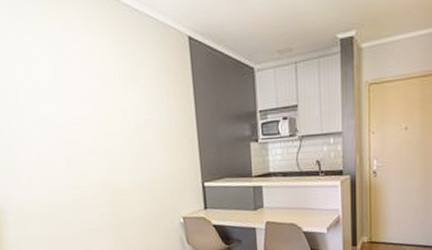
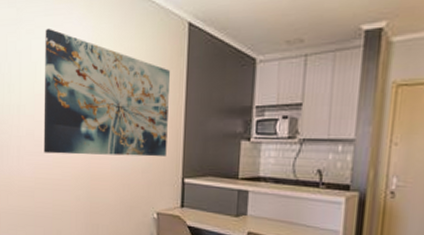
wall art: none [39,46,185,175] -> present [44,28,170,157]

